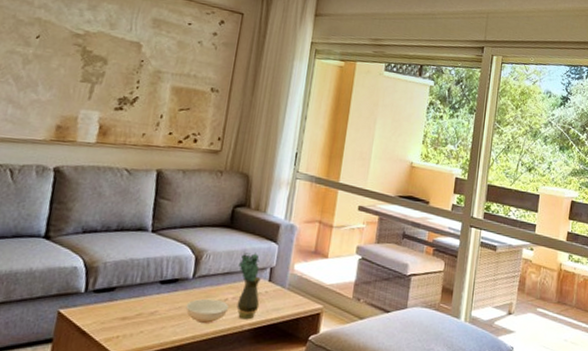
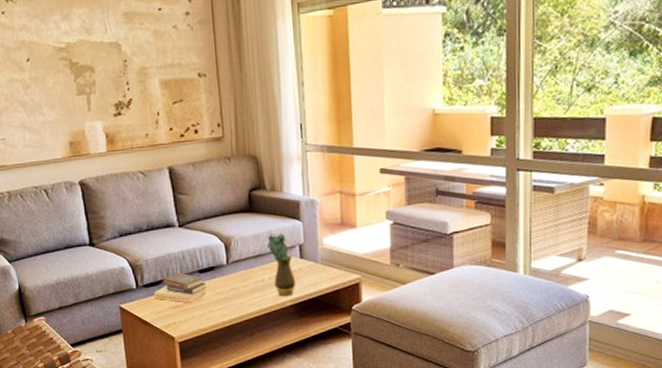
books: none [103,280,166,316] -> present [154,272,207,303]
bowl: present [186,298,230,323] -> none [227,281,268,304]

